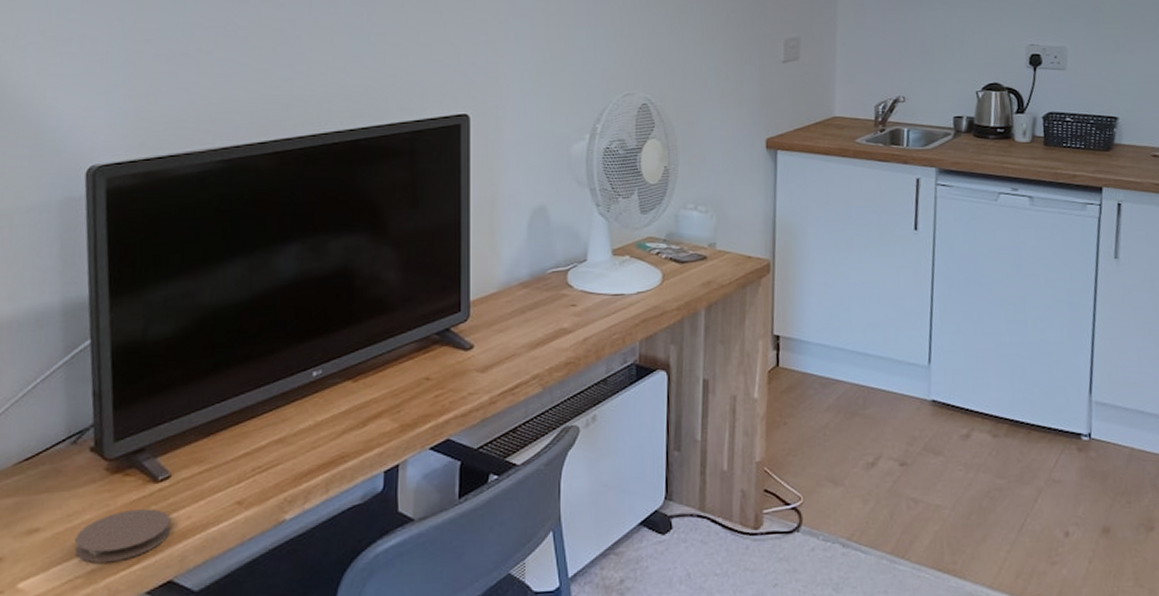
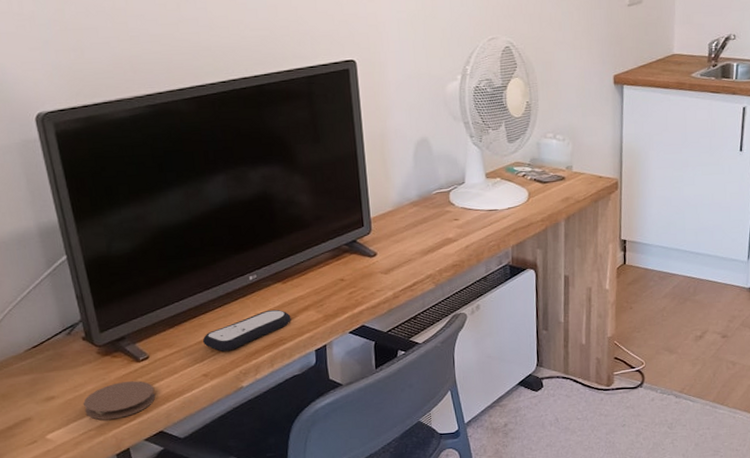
remote control: none [242,415,358,471] -> present [202,309,291,352]

